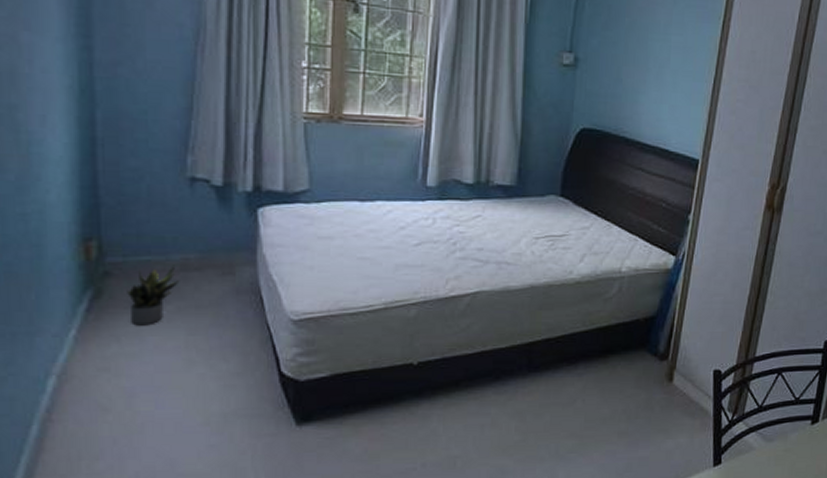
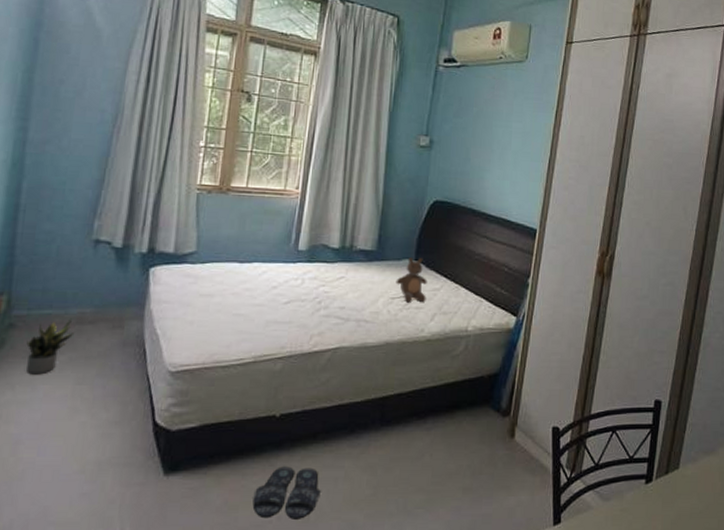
slippers: none [394,414,467,466] -> present [252,466,321,519]
teddy bear: none [539,193,575,243] -> present [395,258,427,303]

